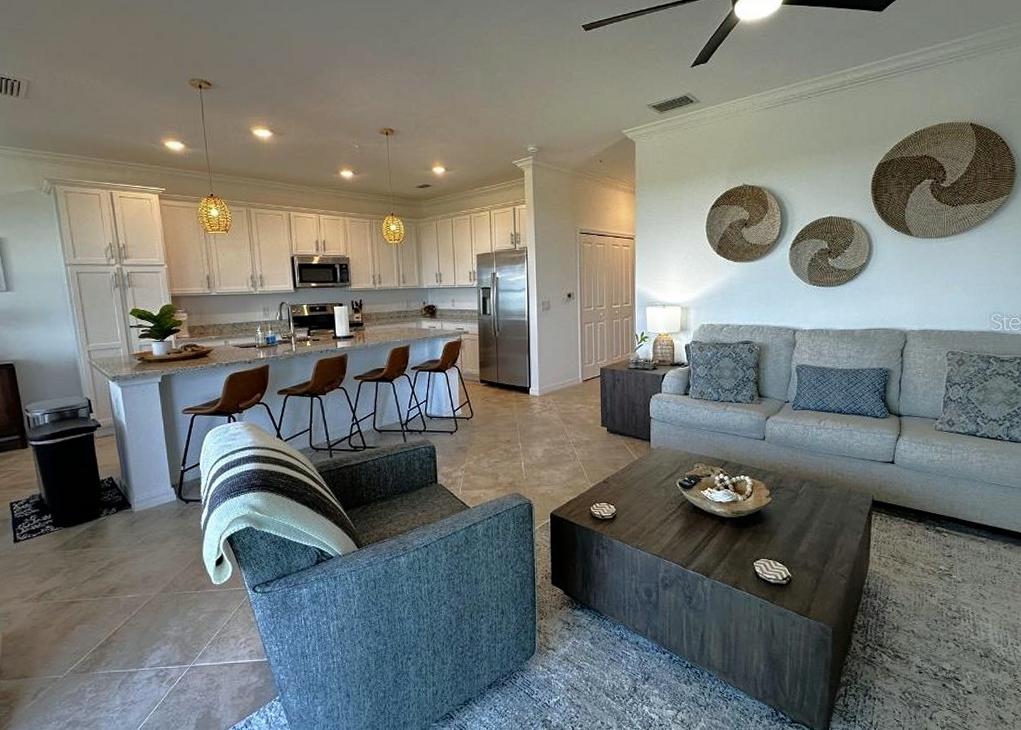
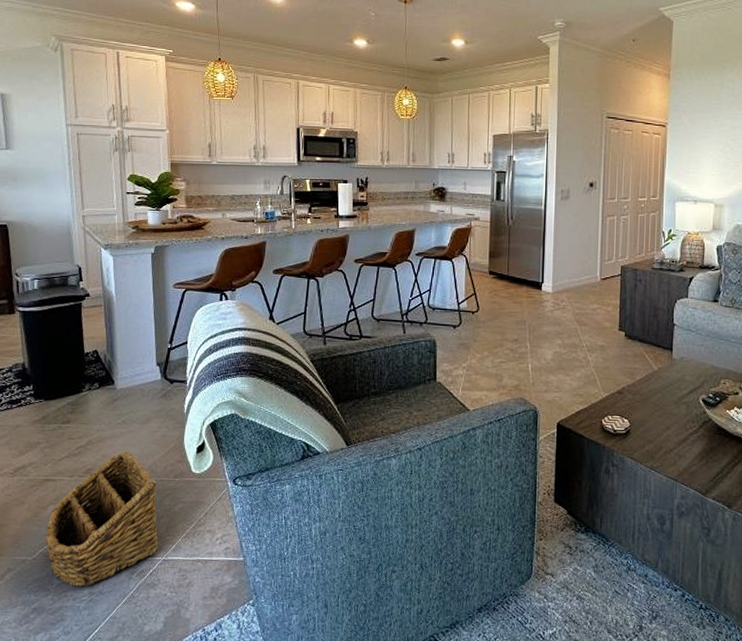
basket: none [74,569,186,698] -> present [45,451,159,587]

